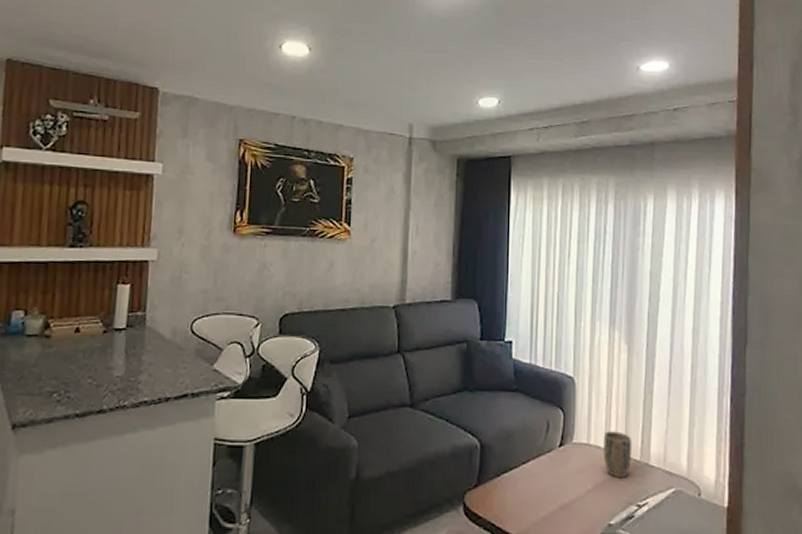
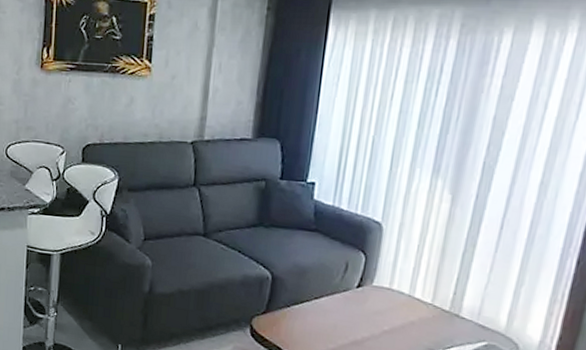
plant pot: present [603,431,632,479] -> none [406,278,443,325]

